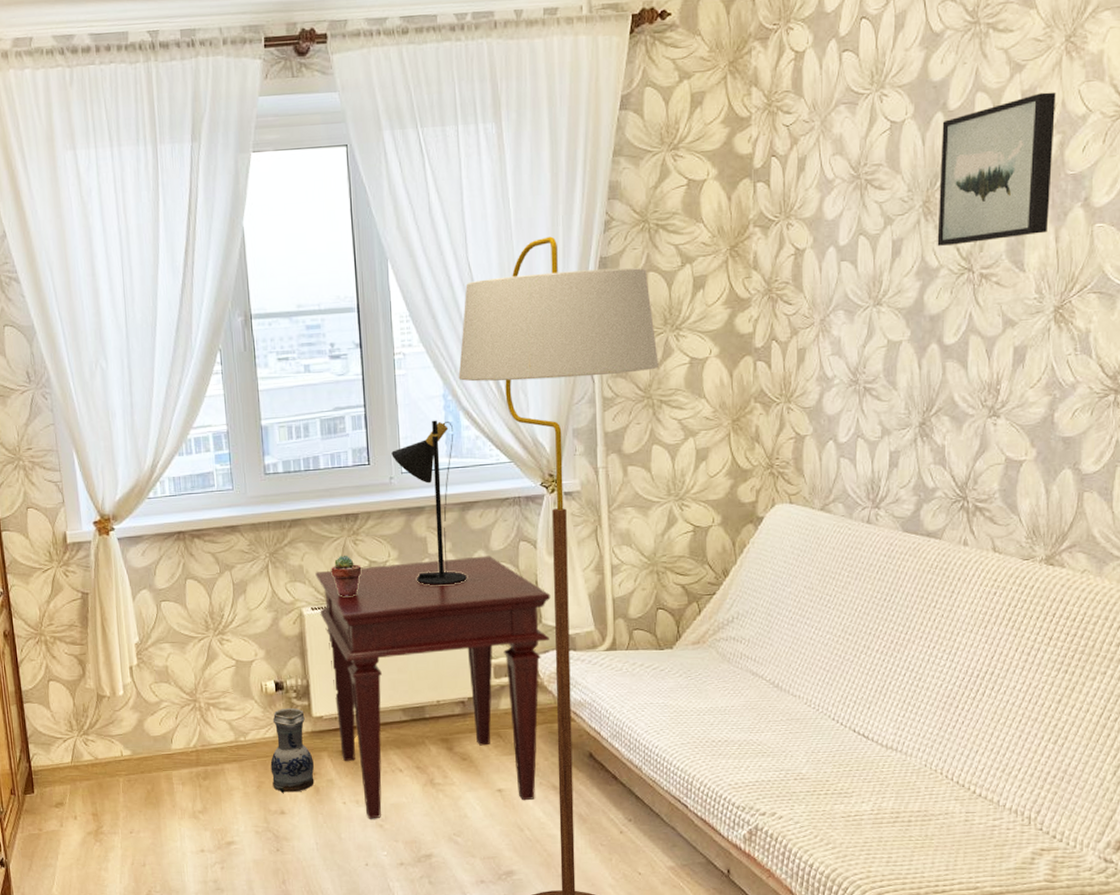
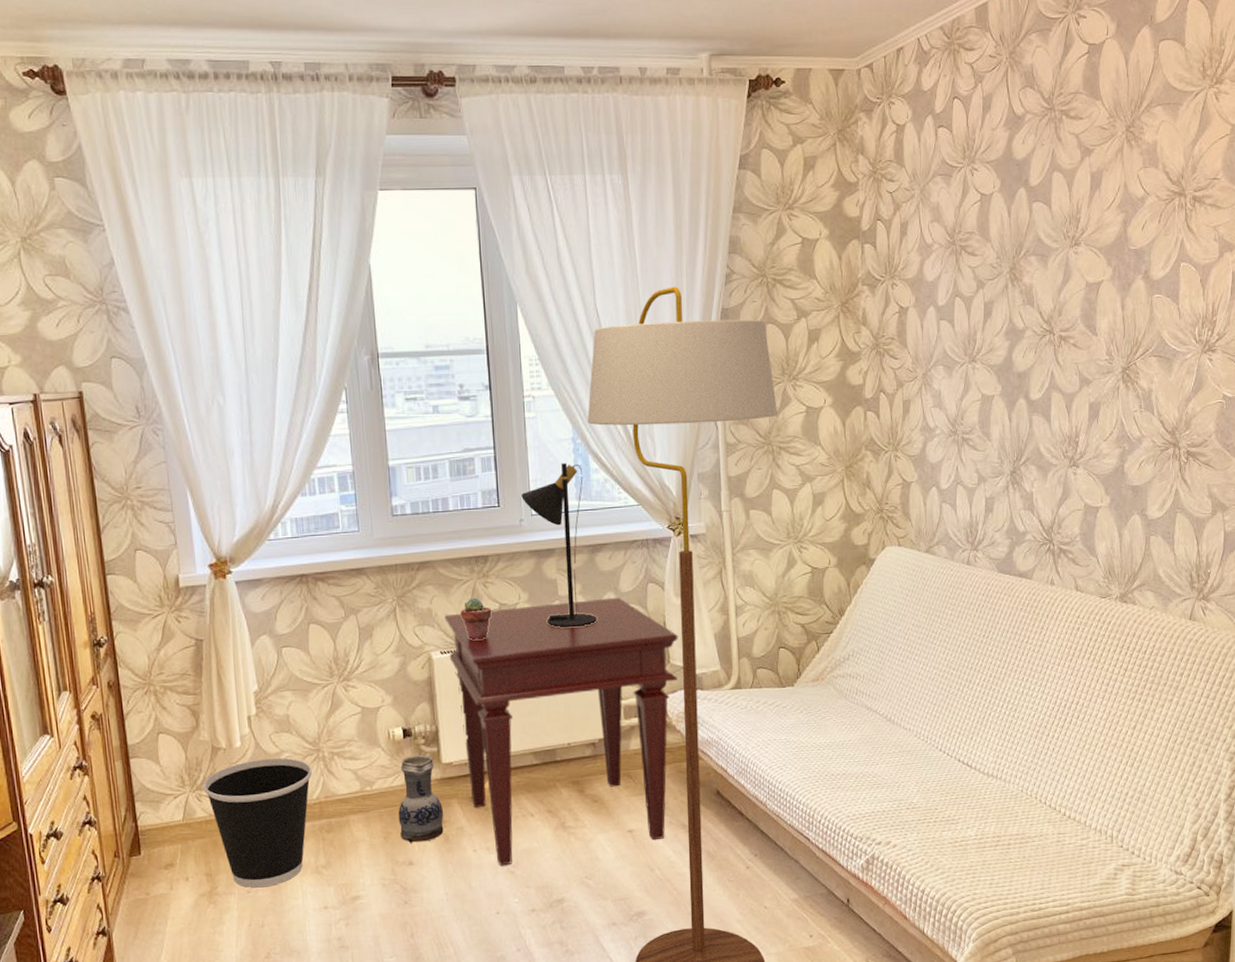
wastebasket: none [89,706,189,829] -> present [203,758,312,888]
wall art: present [937,91,1056,246] -> none [1022,175,1119,309]

